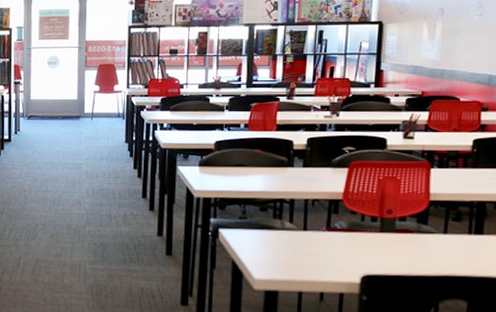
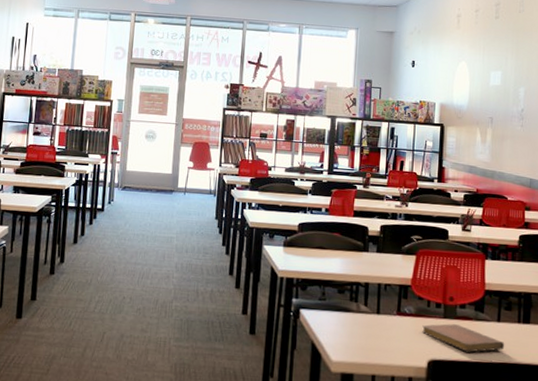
notebook: none [355,237,452,267] -> present [422,323,505,353]

